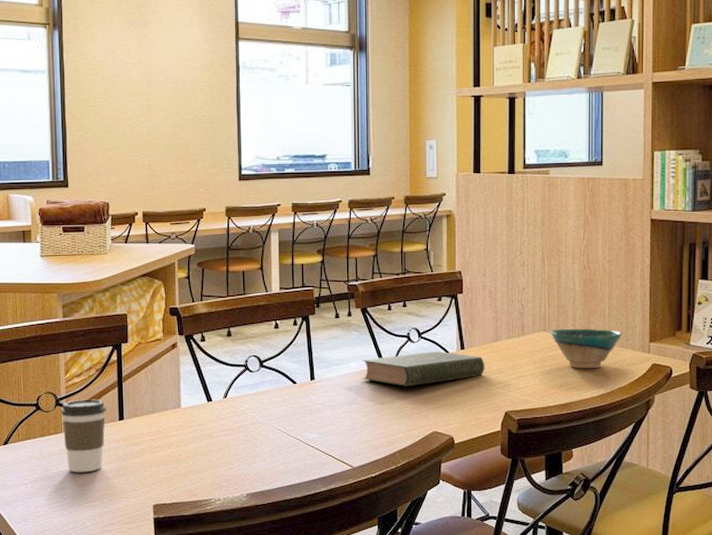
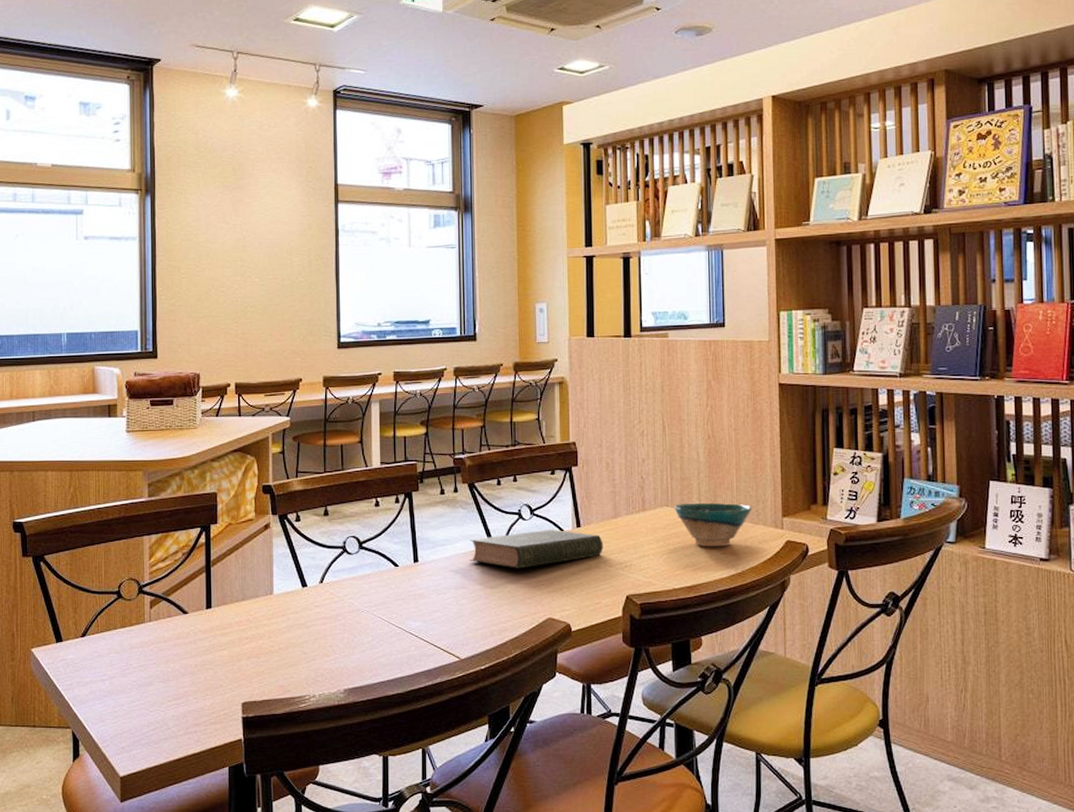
coffee cup: present [60,399,106,473] -> none [143,586,193,667]

